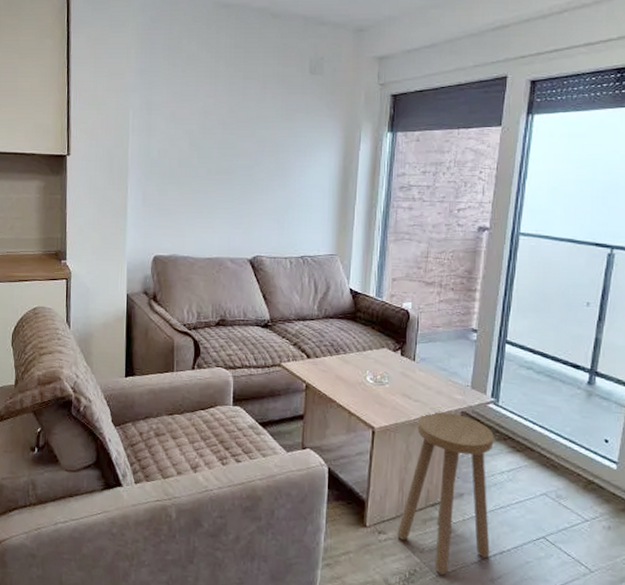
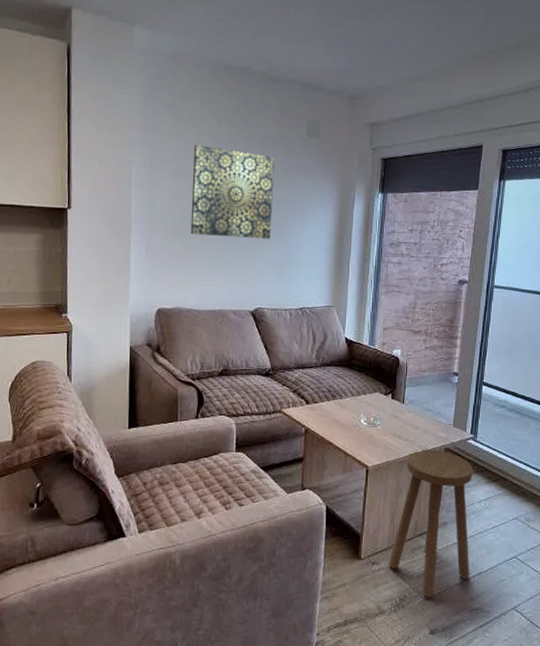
wall art: none [187,87,275,184] -> present [190,145,275,239]

